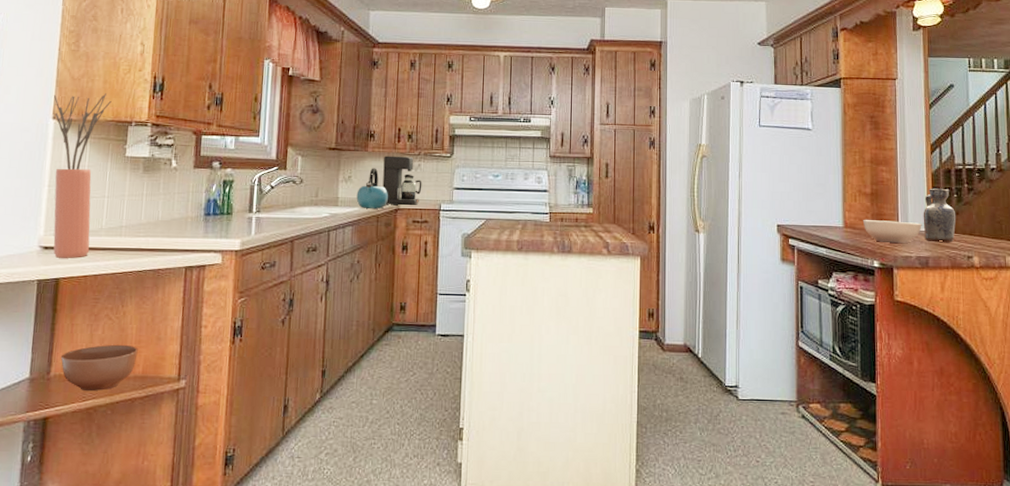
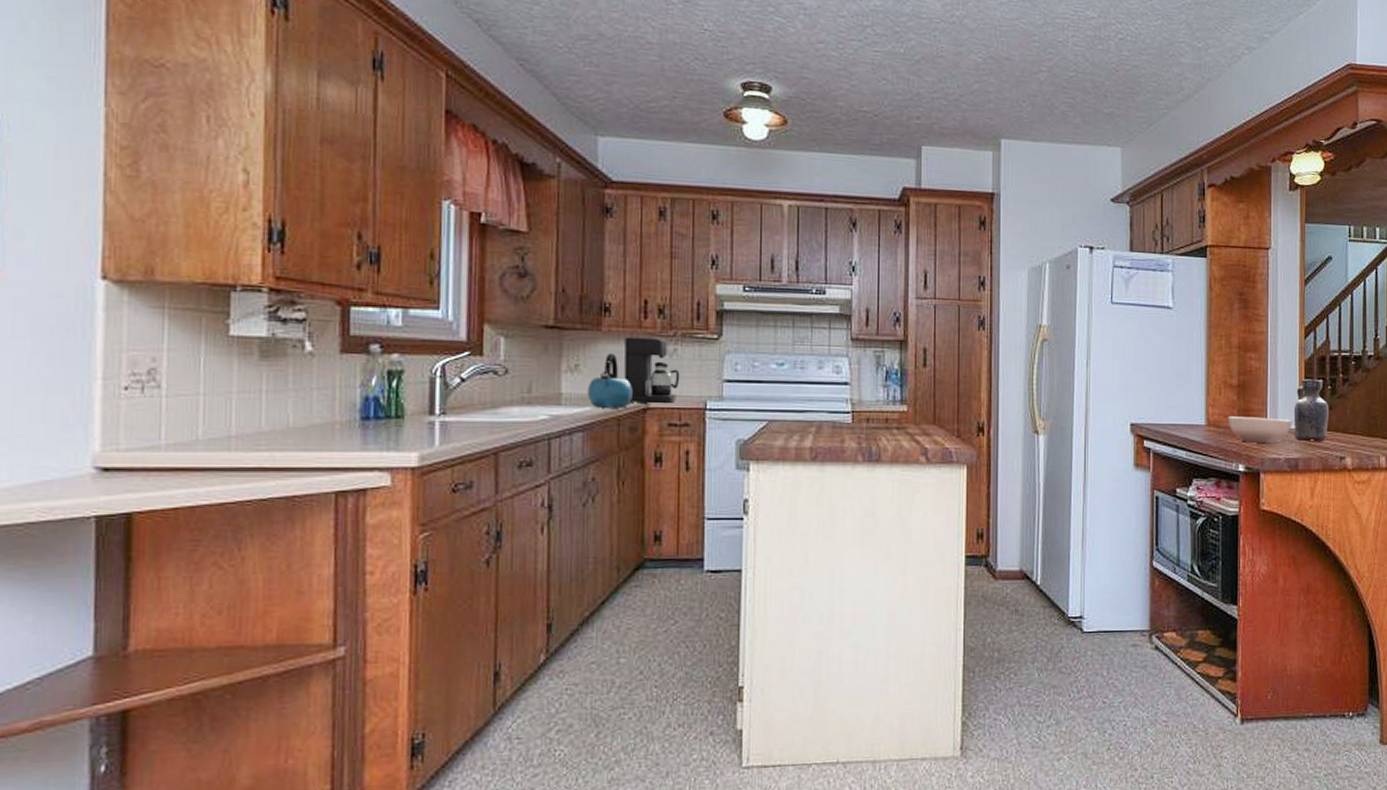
vase: present [53,93,112,258] -> none [102,242,200,484]
bowl: present [60,344,138,392] -> none [143,602,268,670]

